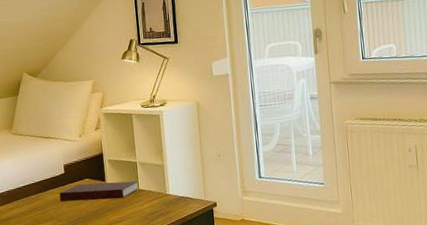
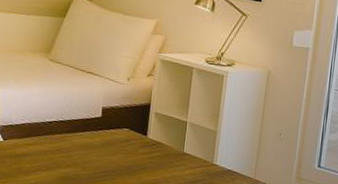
notebook: present [59,180,138,202] -> none [89,132,184,159]

